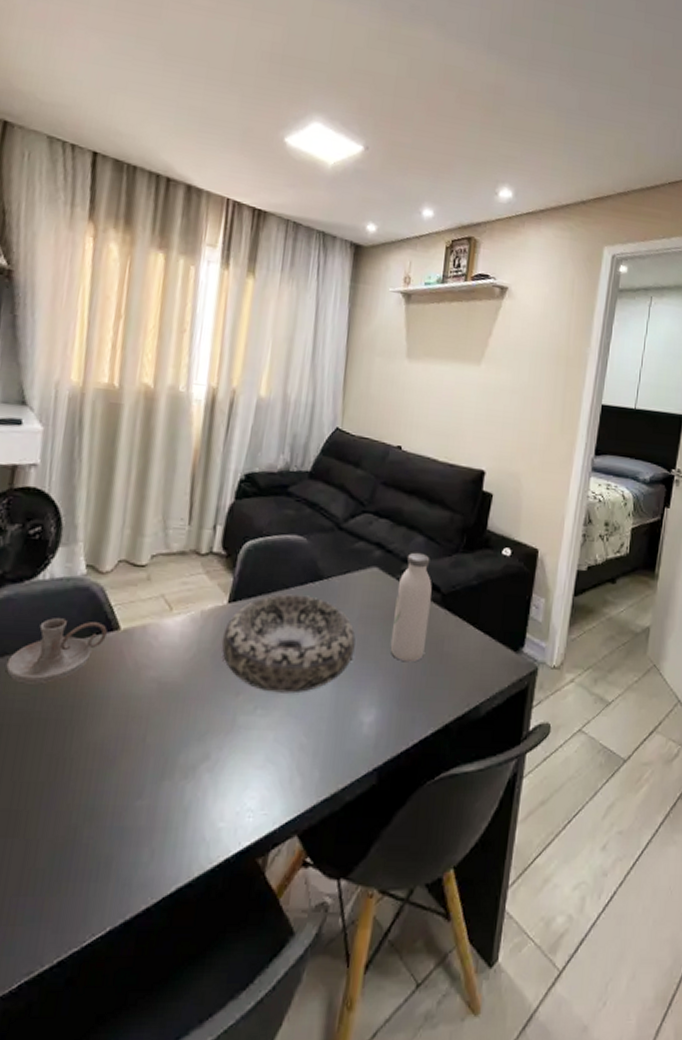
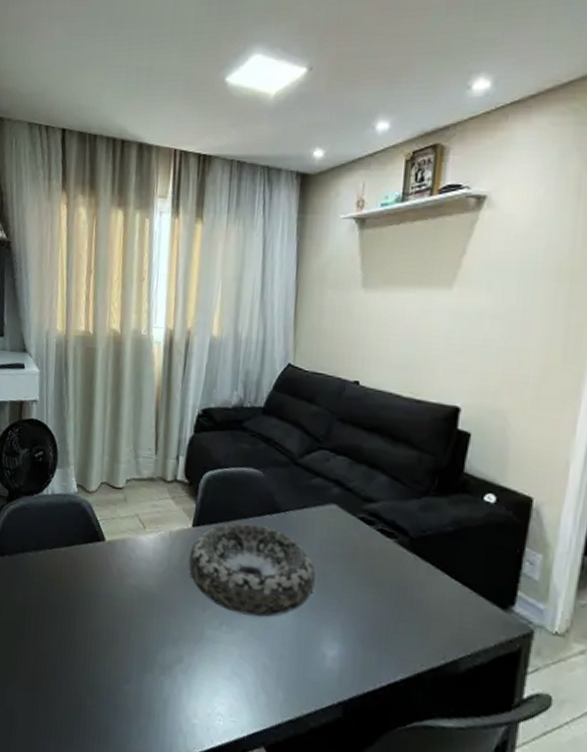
candle holder: present [6,618,107,684] -> none [26,526,96,578]
water bottle: present [390,552,432,663] -> none [352,491,398,605]

